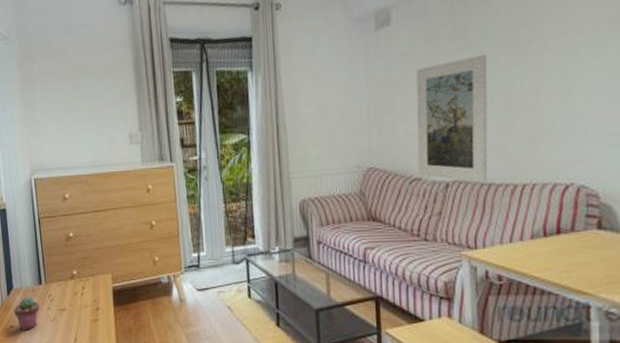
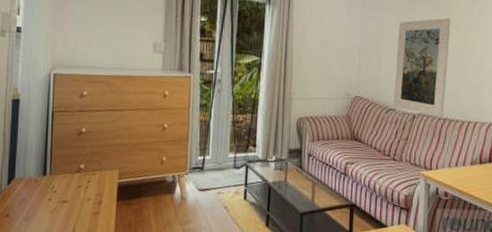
potted succulent: present [14,297,40,330] -> none [12,187,41,220]

